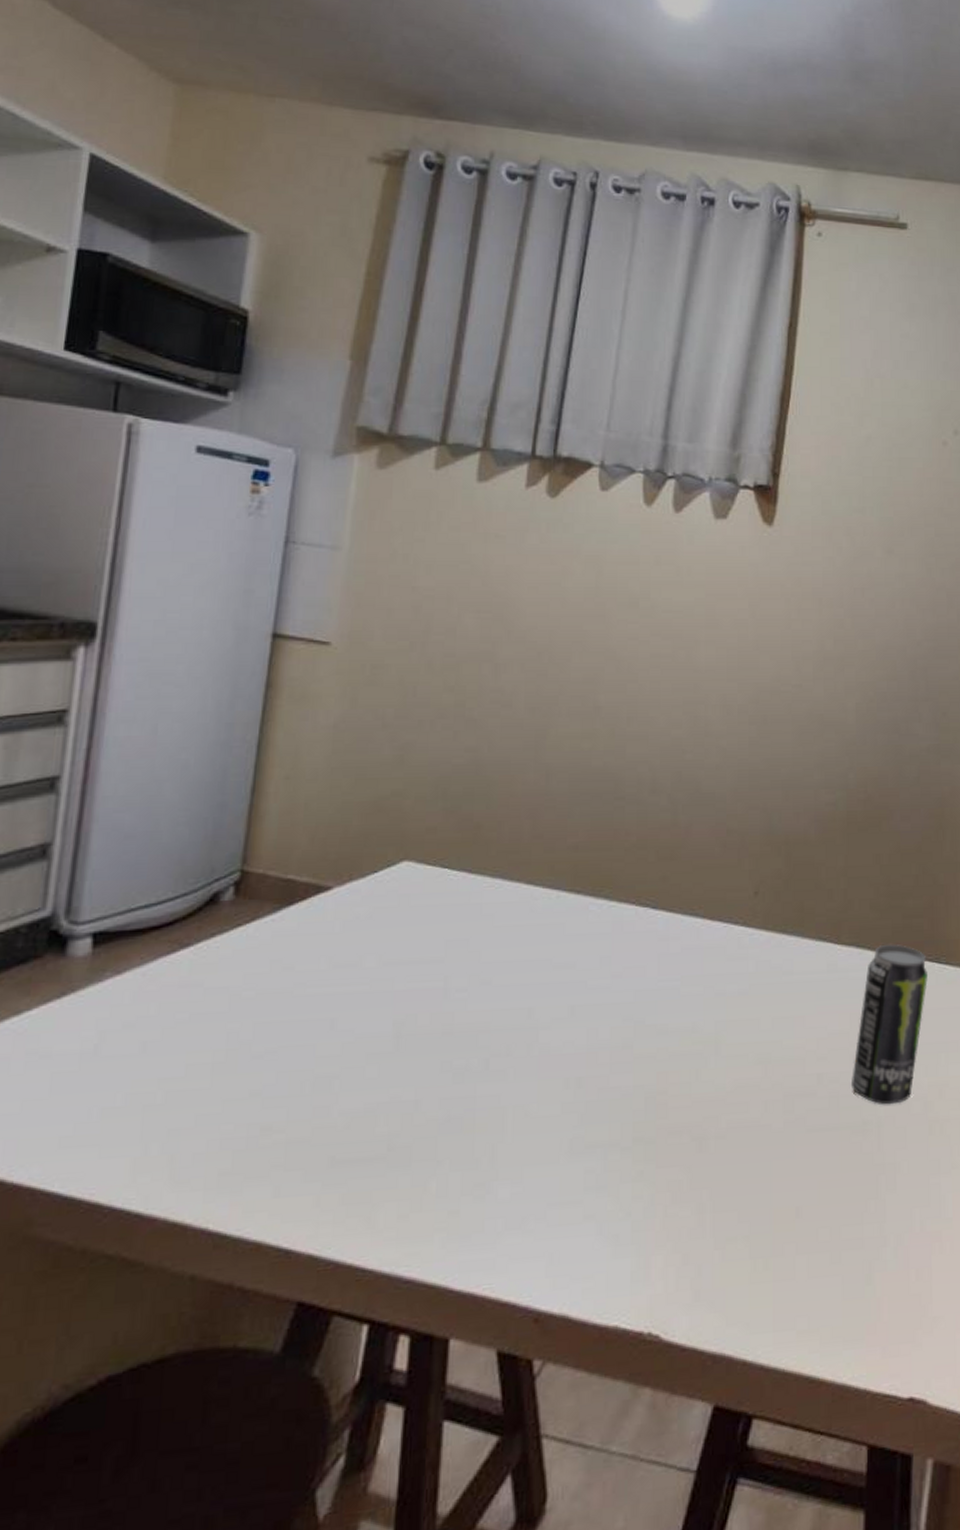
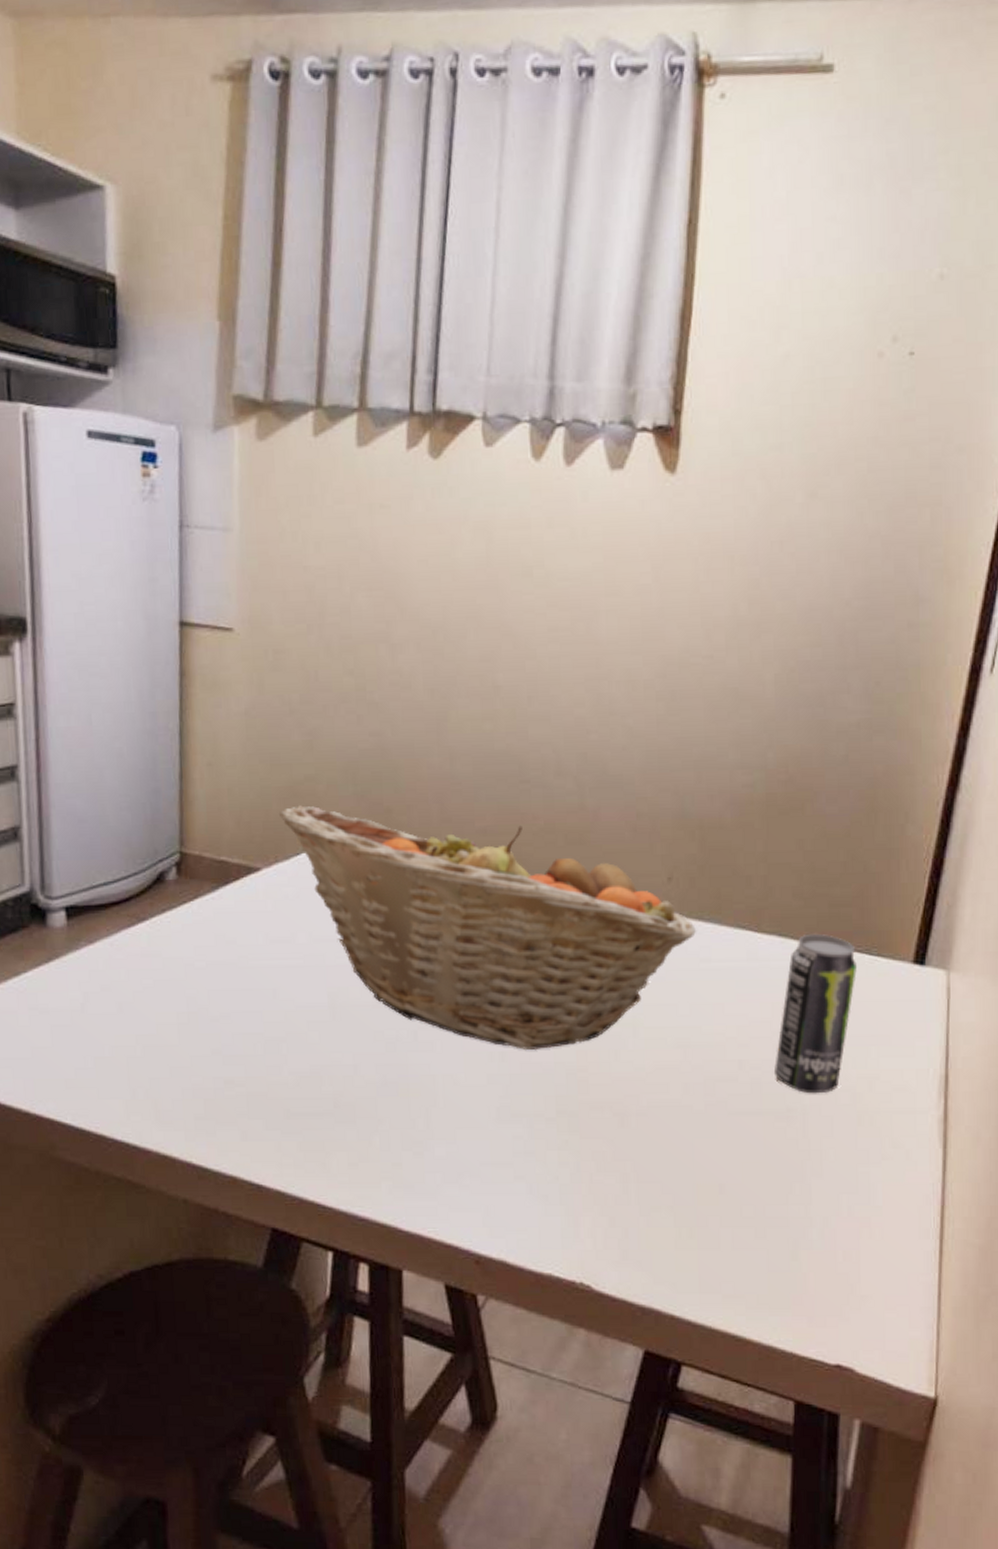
fruit basket: none [360,821,781,1074] -> present [279,805,697,1050]

